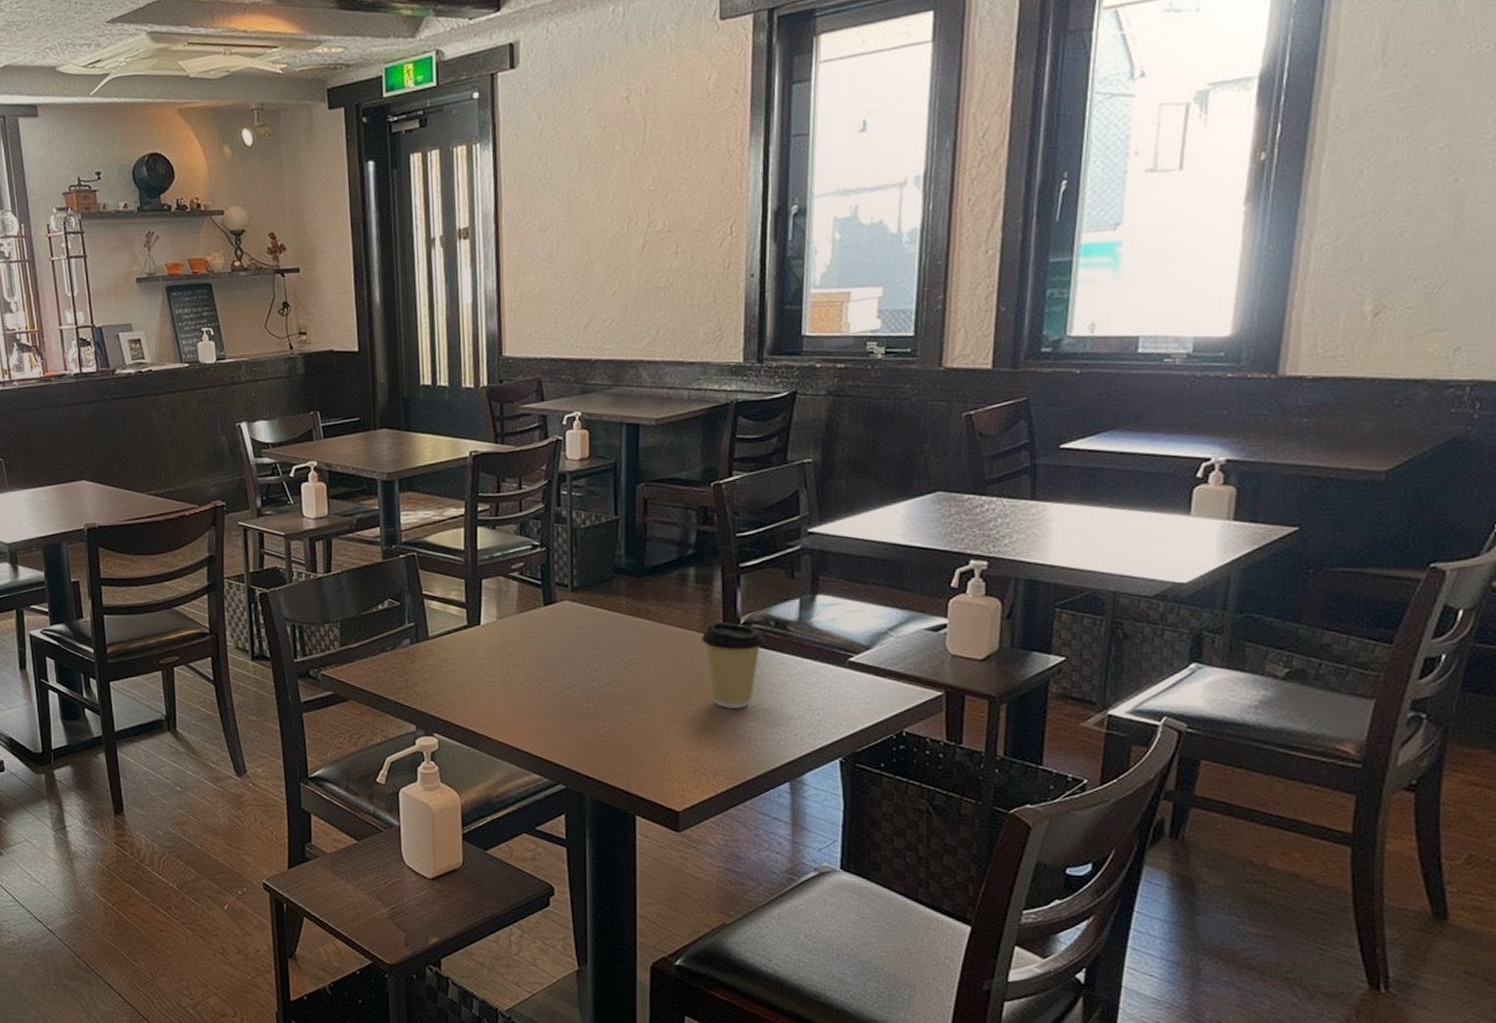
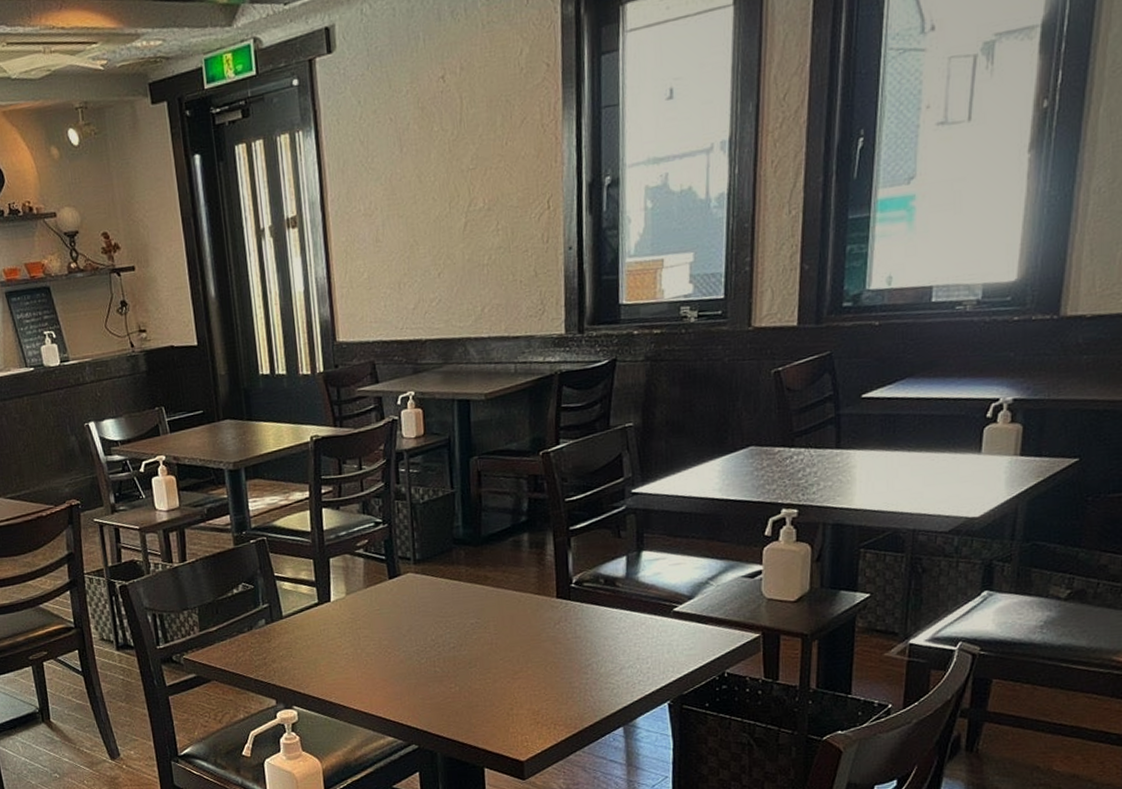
coffee cup: present [701,621,766,709] -> none [536,582,597,663]

